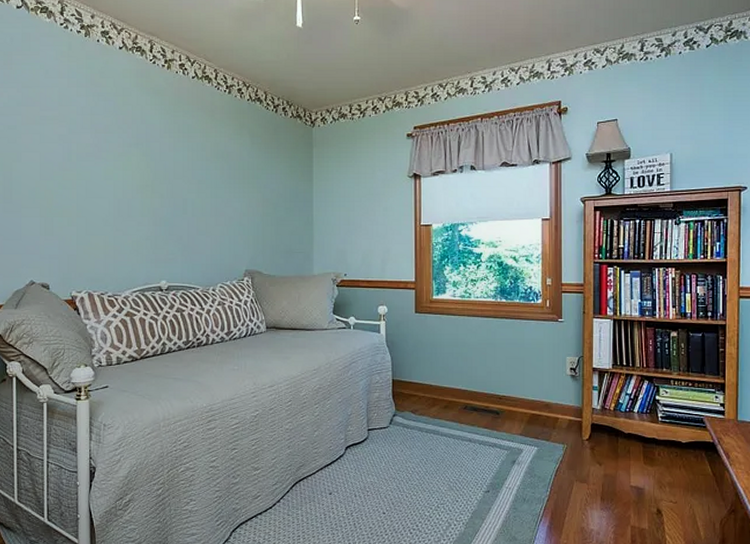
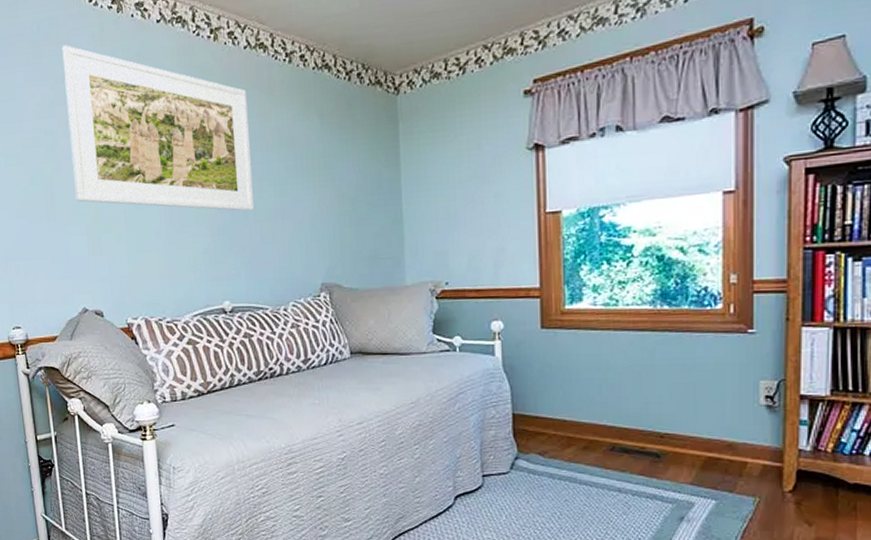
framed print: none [32,57,193,208] -> present [62,45,255,212]

